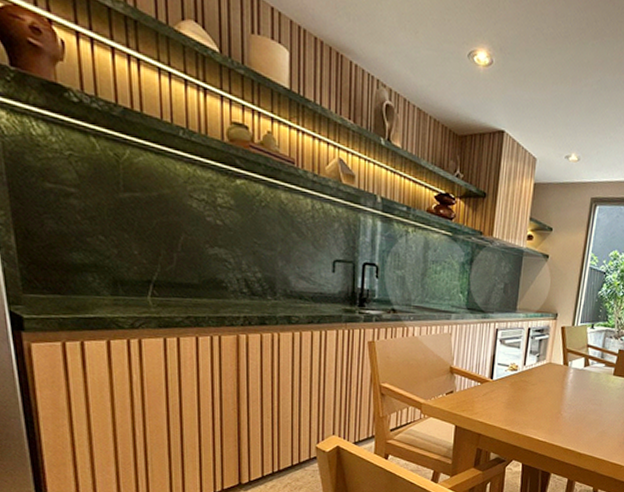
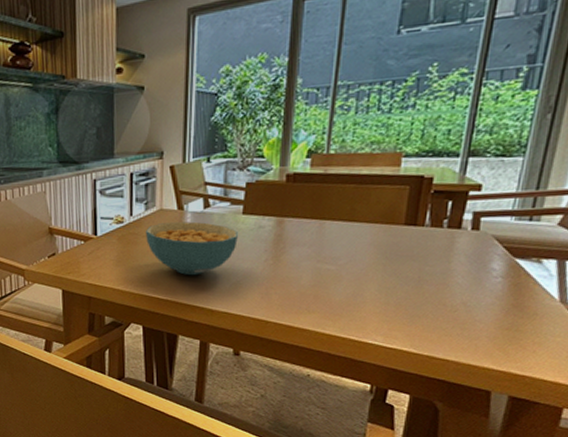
cereal bowl: none [534,375,608,423] -> present [146,221,238,276]

